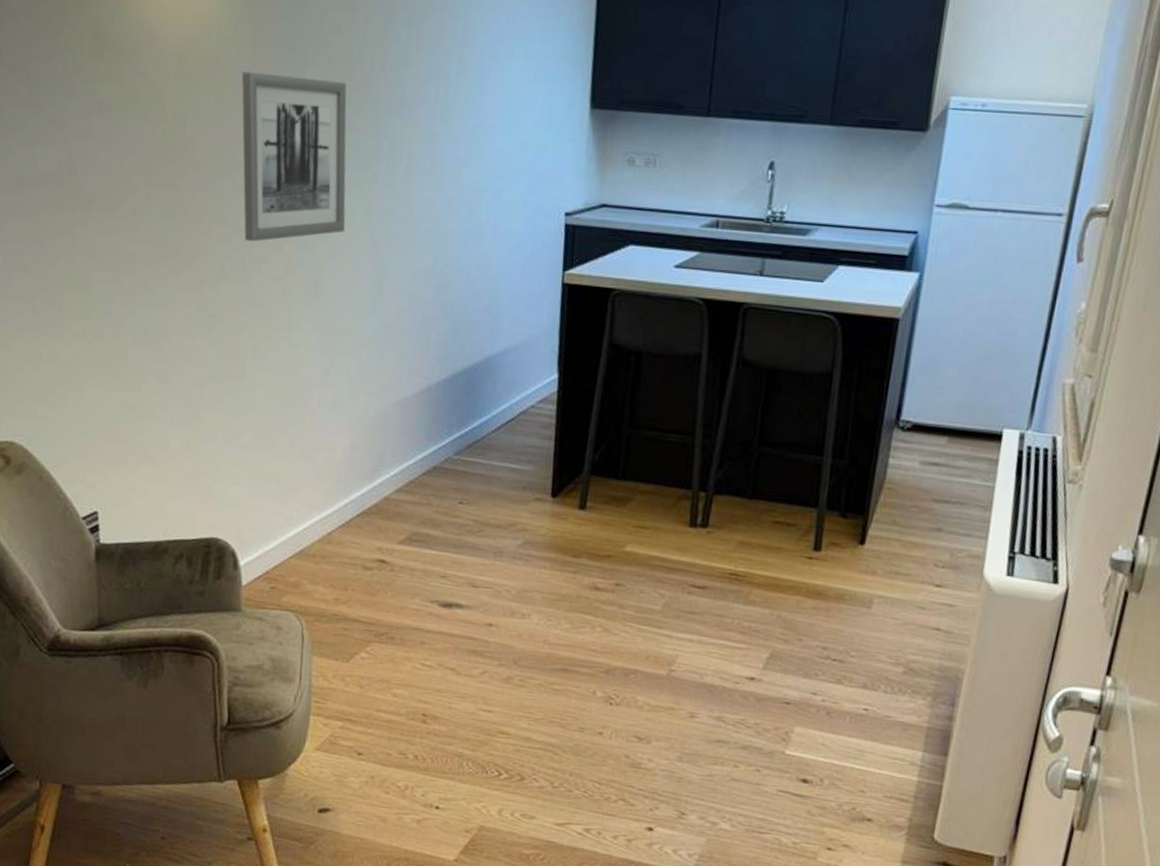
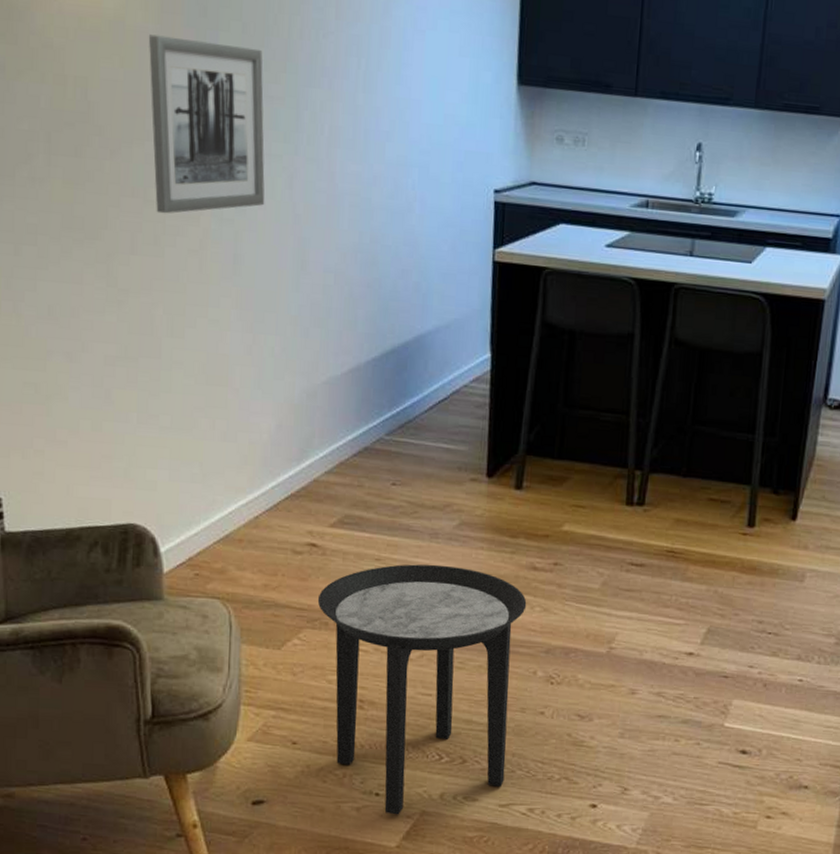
side table: none [385,581,588,829] -> present [317,564,527,815]

